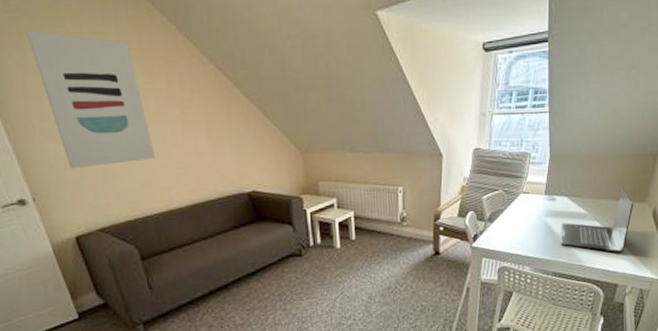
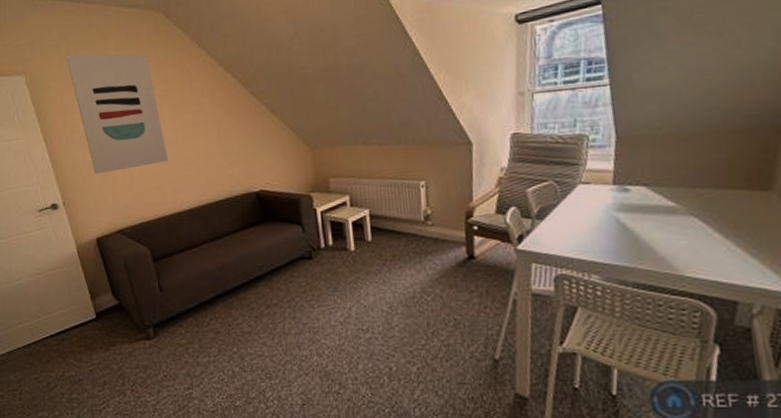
laptop: present [561,187,634,253] -> none [640,172,752,259]

